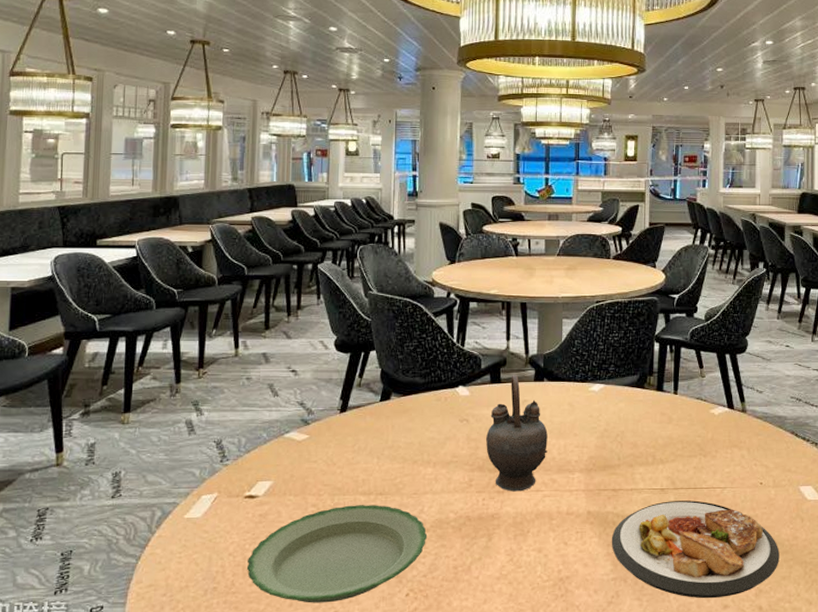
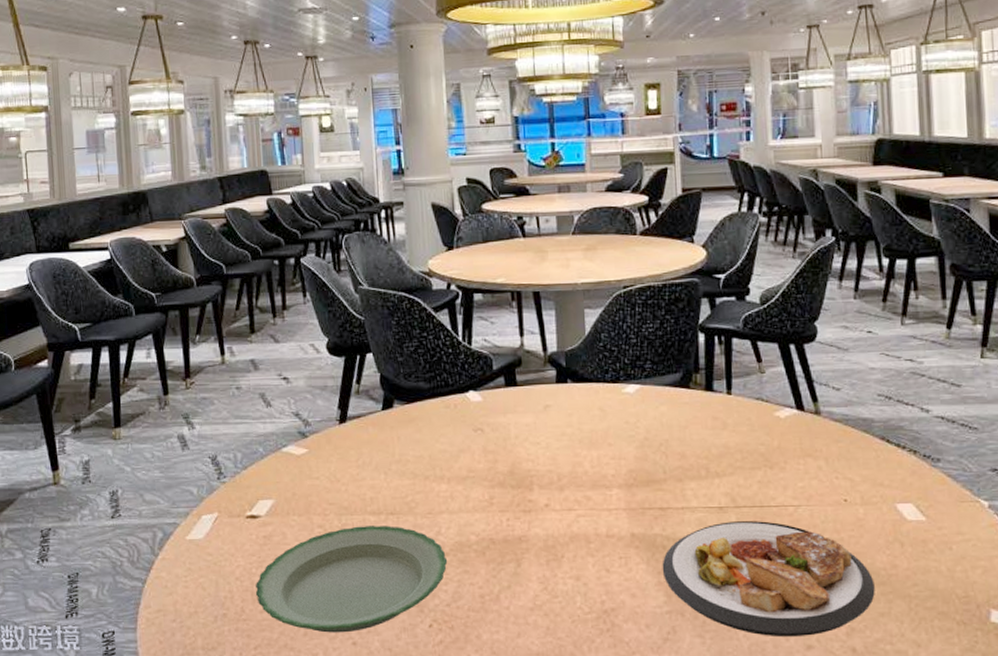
teapot: present [485,374,548,492] -> none [504,375,578,511]

